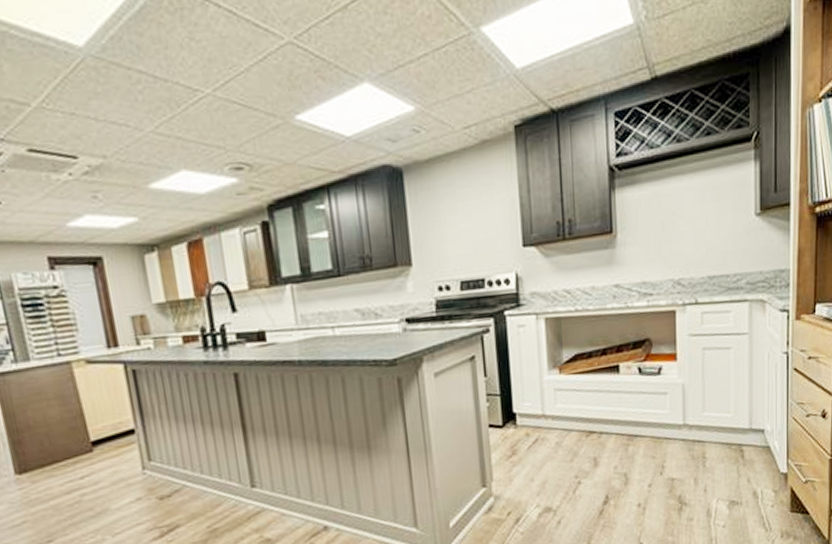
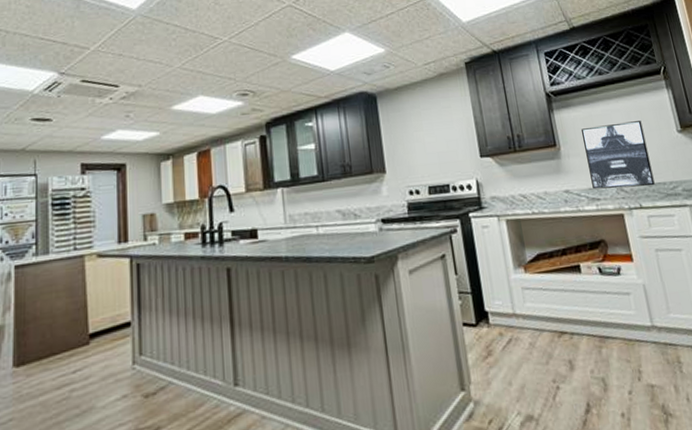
wall art: none [645,201,717,284] -> present [581,121,655,190]

